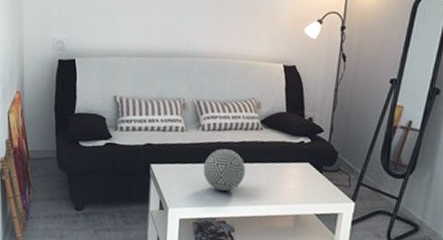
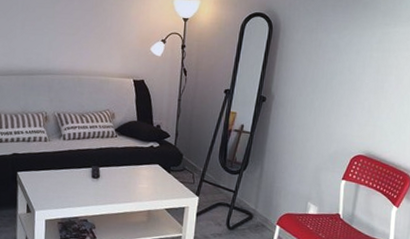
decorative ball: present [203,149,246,192] -> none [65,155,104,193]

